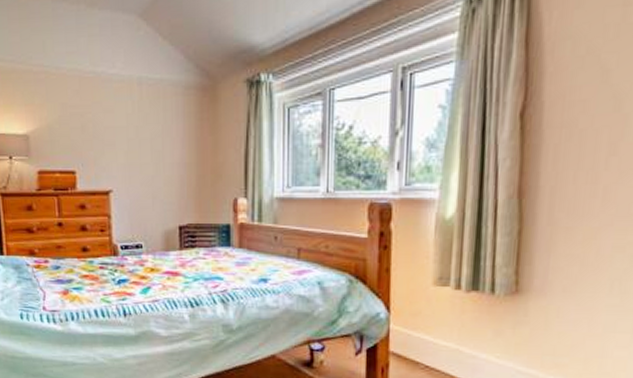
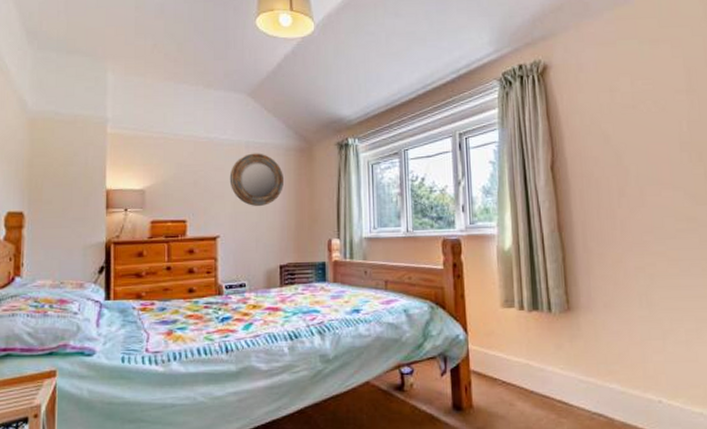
home mirror: none [120,91,183,158] -> present [229,153,284,207]

